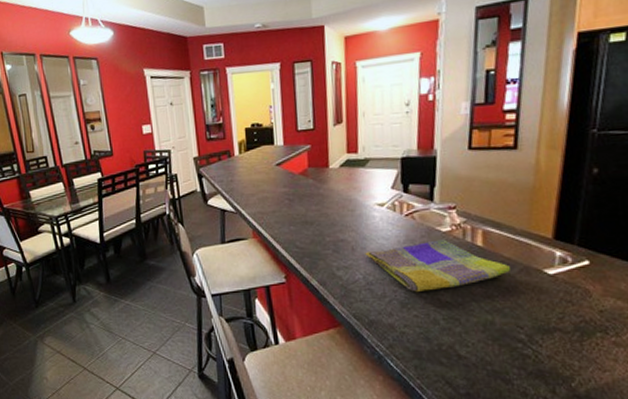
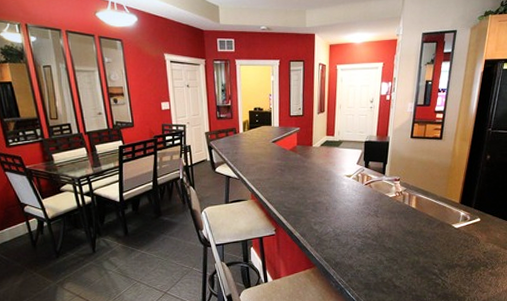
dish towel: present [365,239,512,293] -> none [335,203,433,242]

